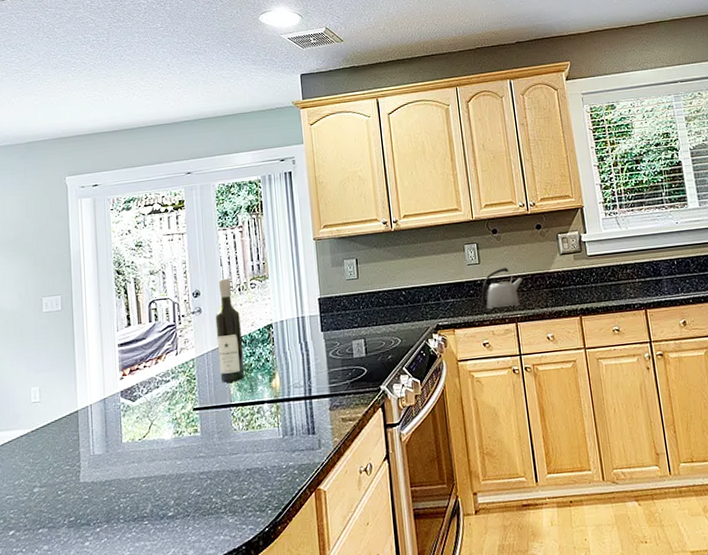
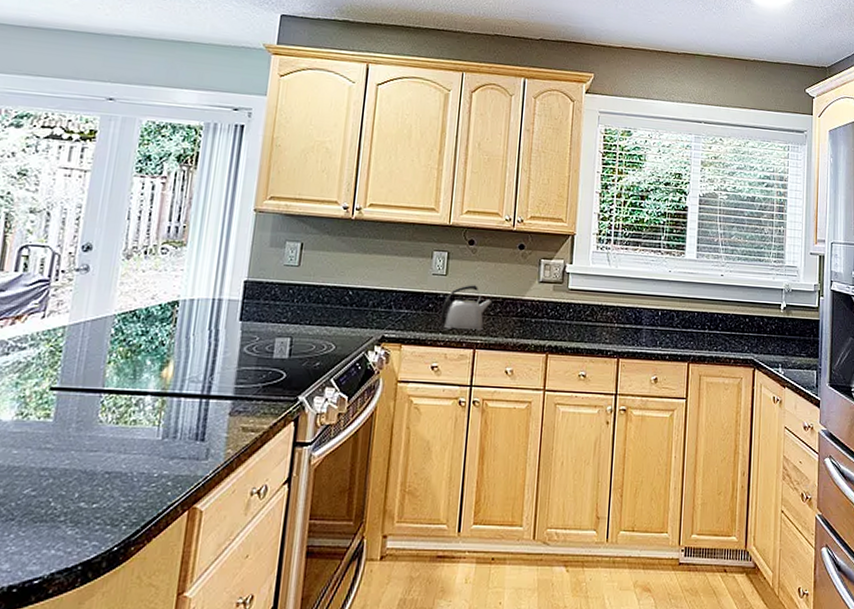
bottle: present [215,277,245,383] -> none [95,234,140,363]

